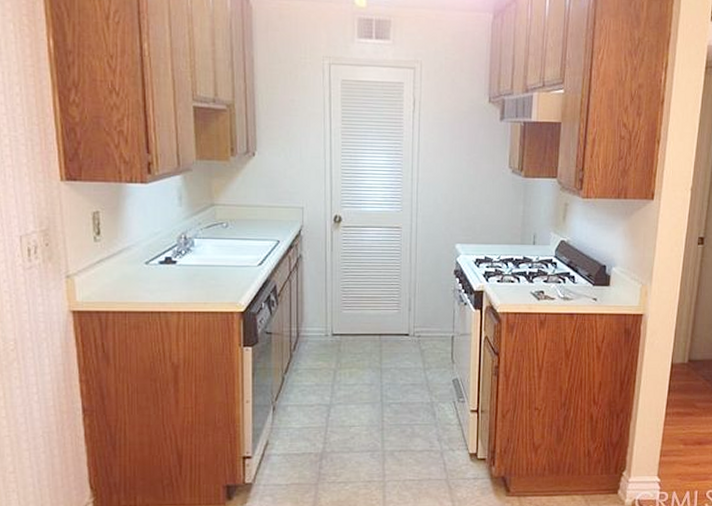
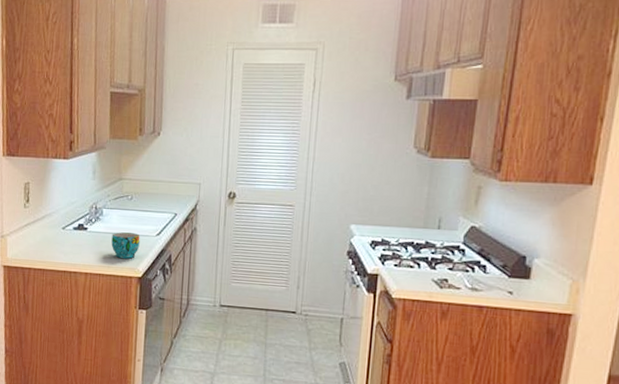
cup: none [207,264,240,292] -> present [111,232,140,259]

